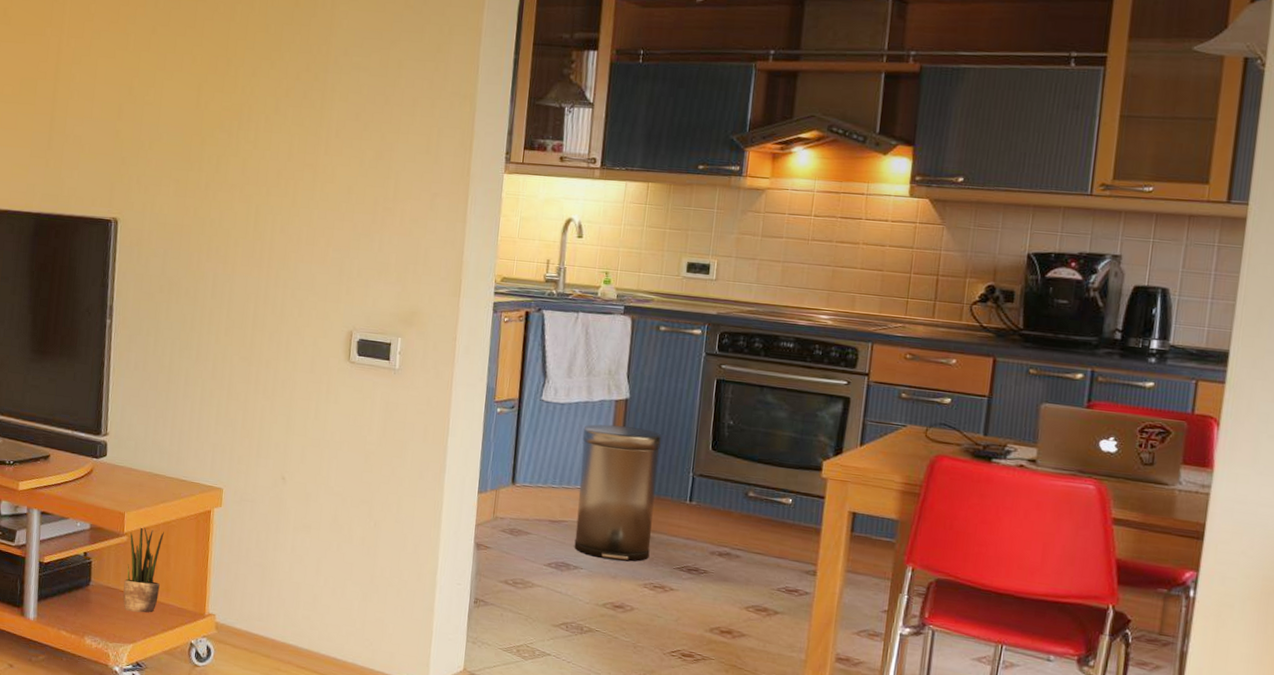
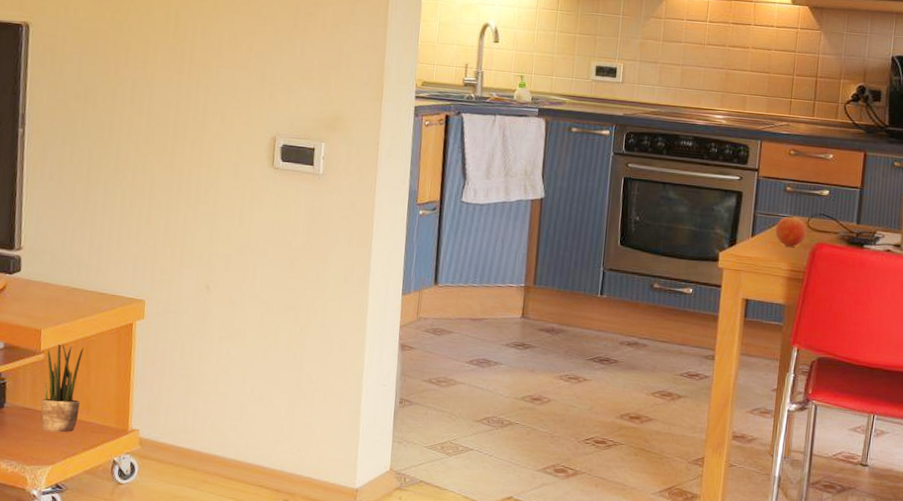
pedal bin: present [574,424,661,562] -> none [494,223,574,355]
fruit: none [888,422,925,459] -> present [775,213,807,248]

